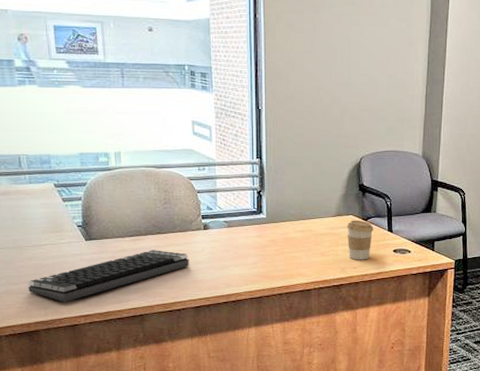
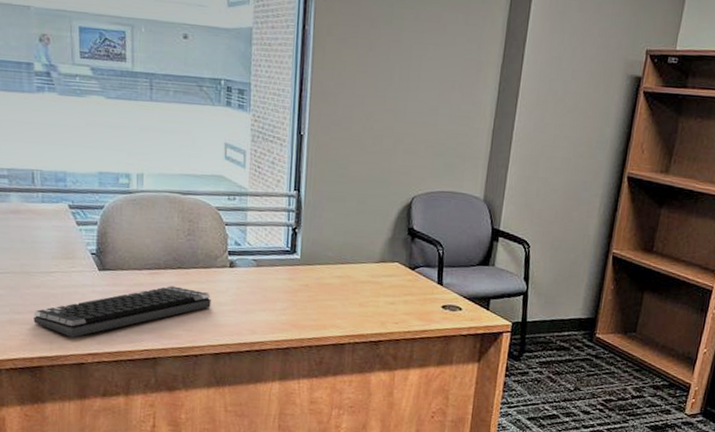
coffee cup: present [347,220,374,260] -> none [390,268,422,315]

